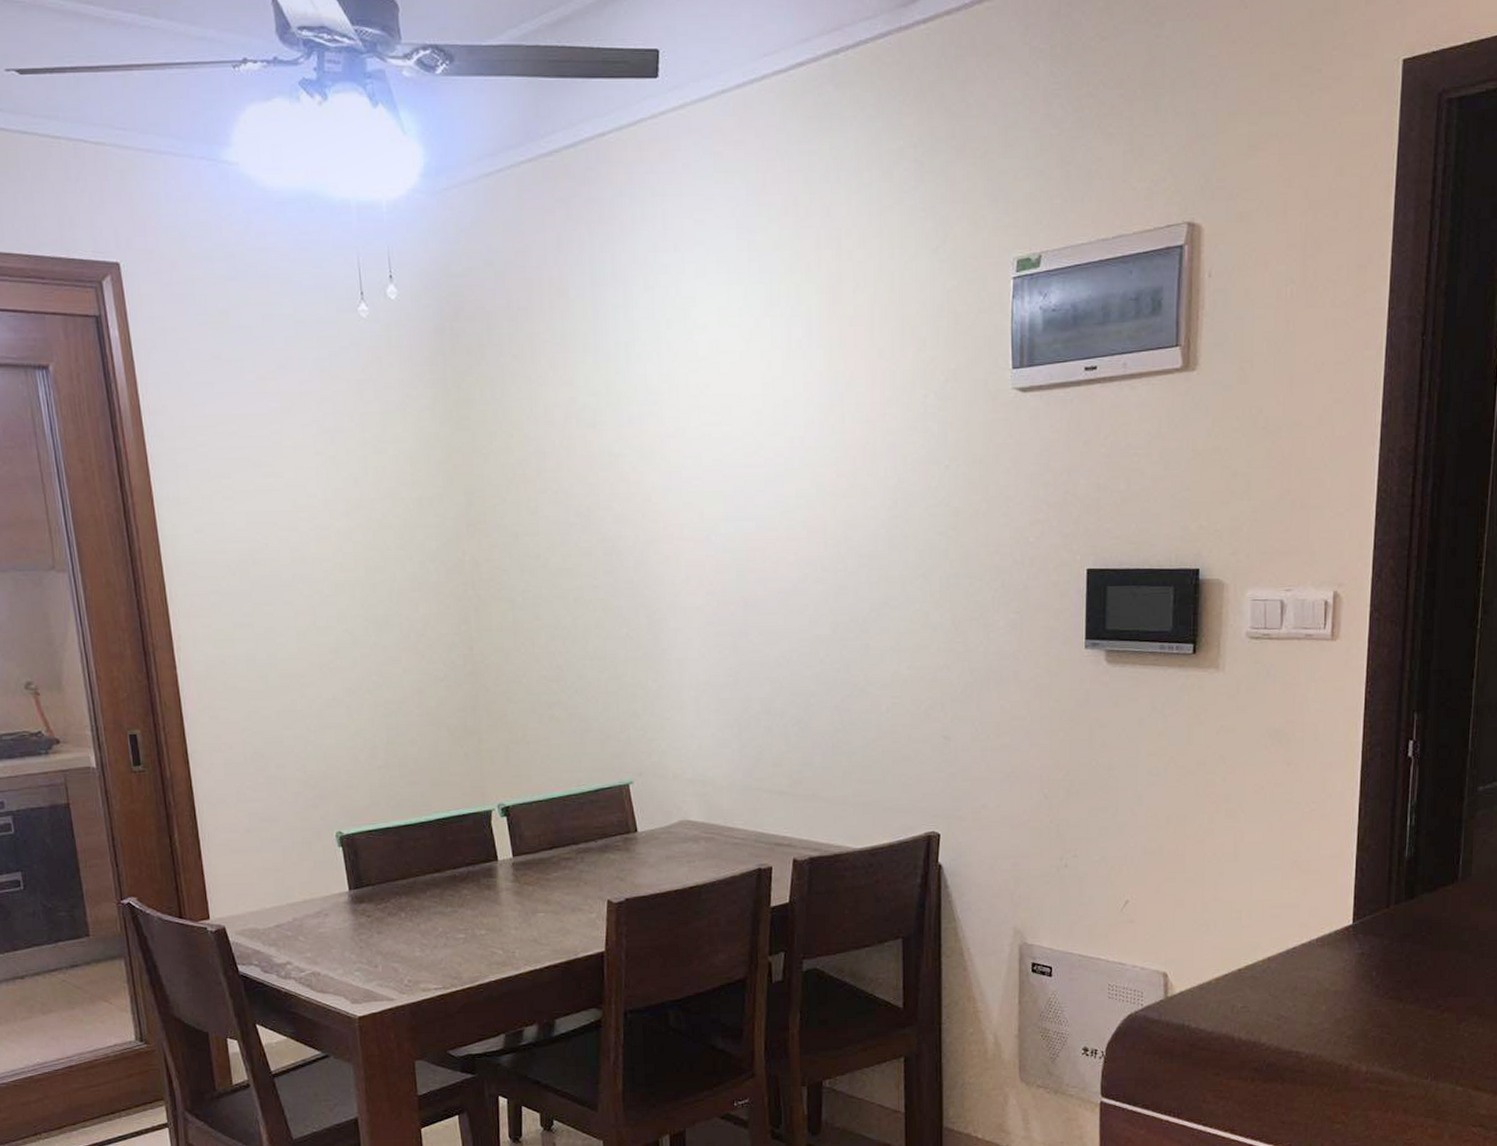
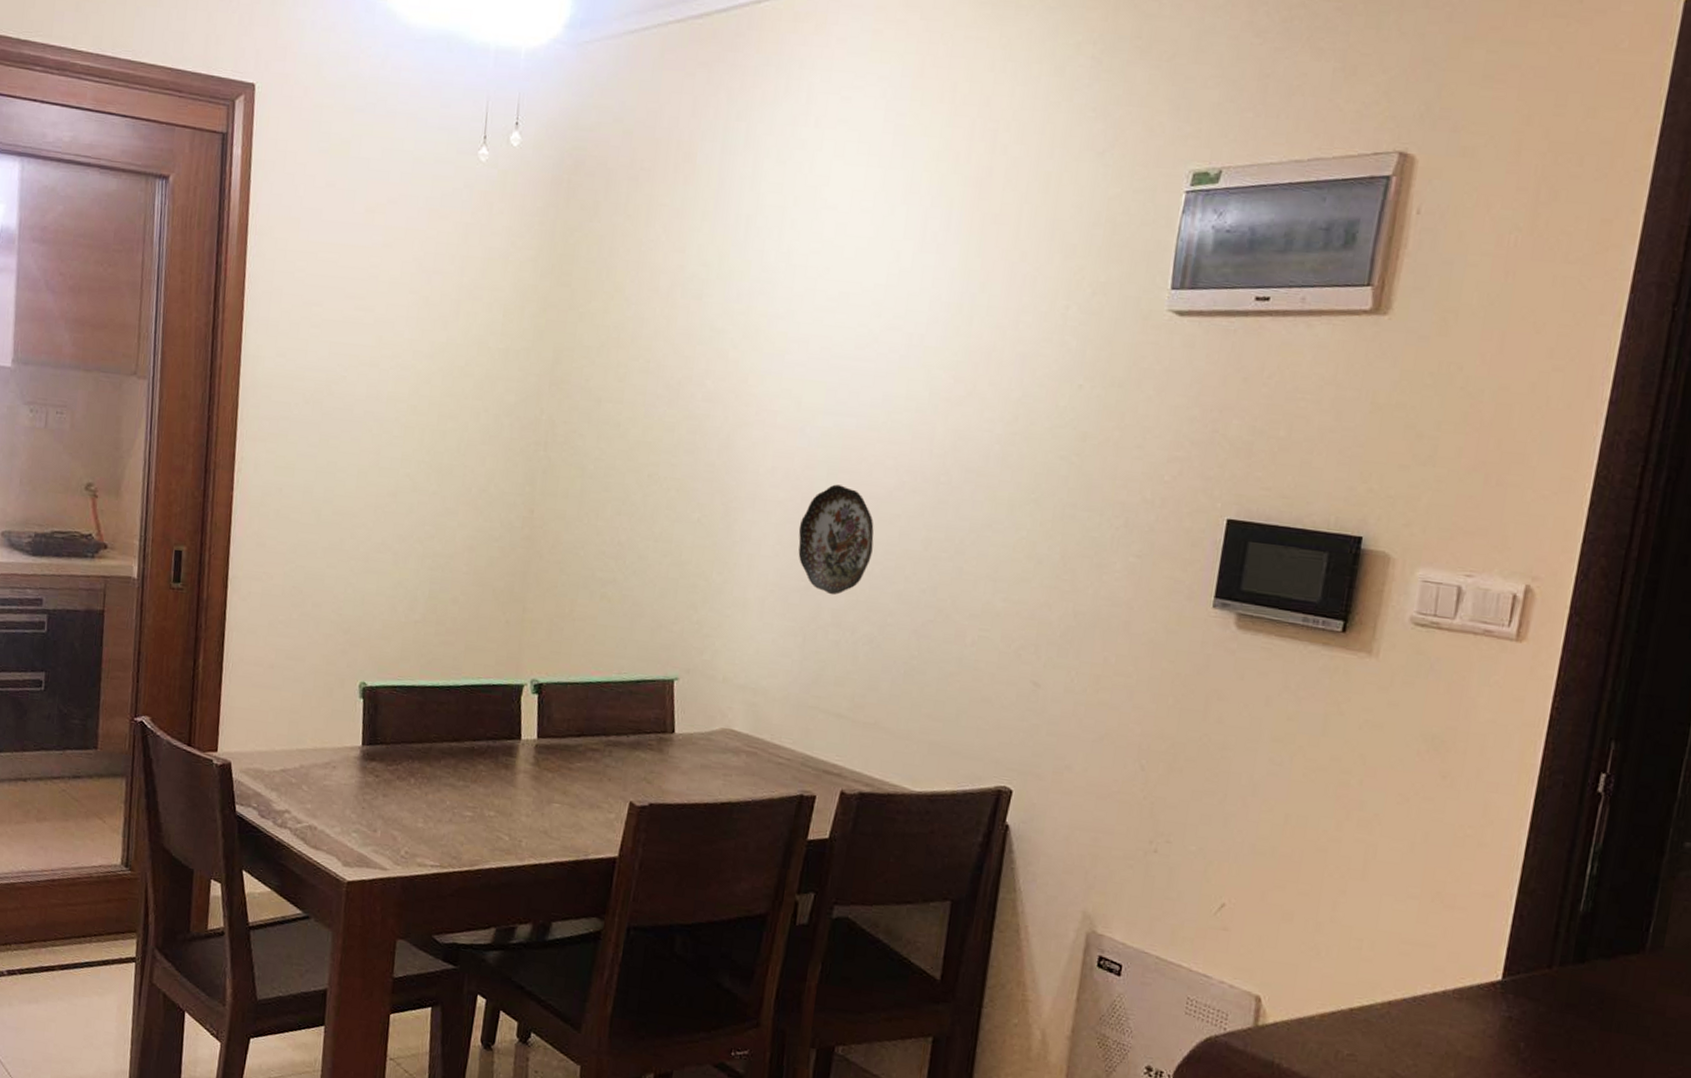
decorative plate: none [719,584,788,686] -> present [798,484,874,595]

